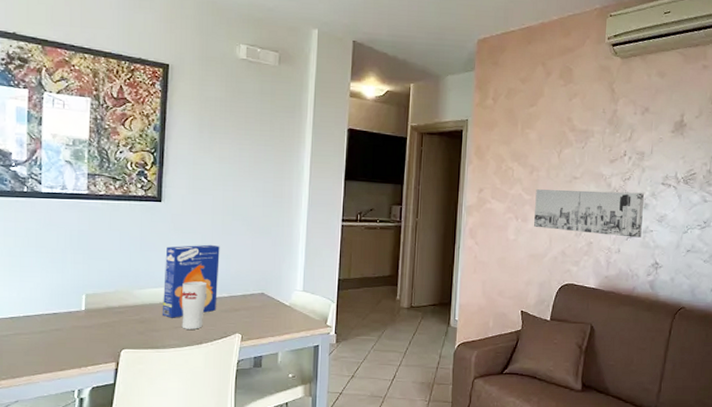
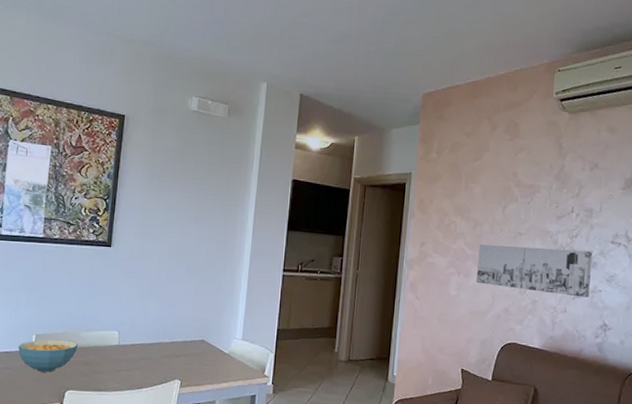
cereal bowl: none [68,298,132,332] -> present [18,339,79,372]
cereal box: present [163,244,220,318] -> none [107,290,164,362]
cup: present [182,281,206,329] -> none [124,325,150,374]

